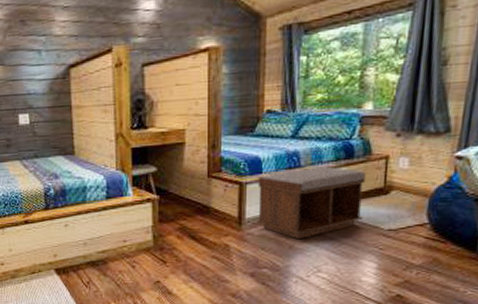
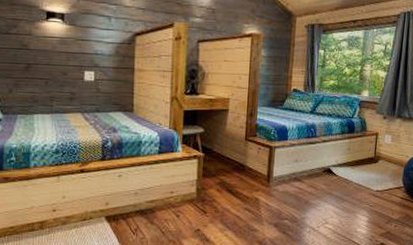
bench: present [256,166,366,240] -> none [281,138,362,196]

